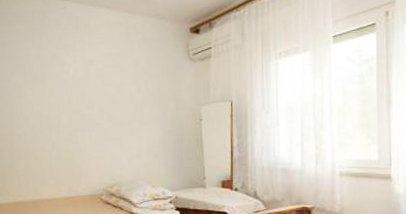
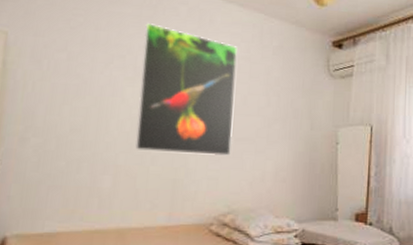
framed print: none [36,35,112,139] -> present [135,23,237,157]

